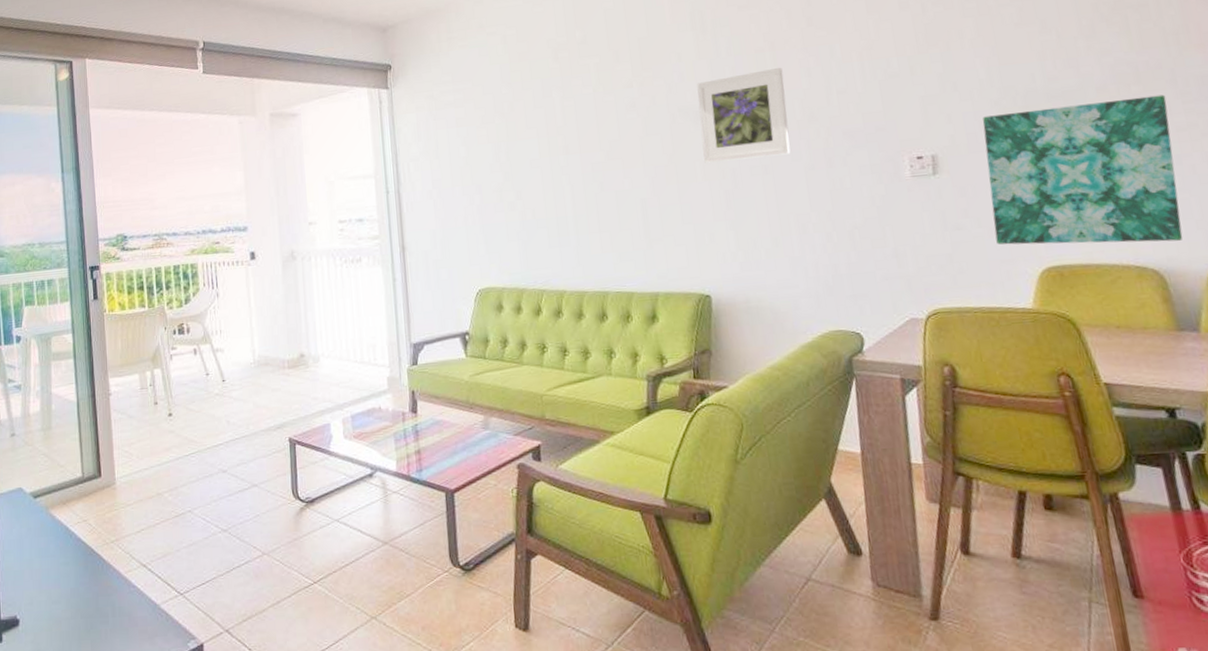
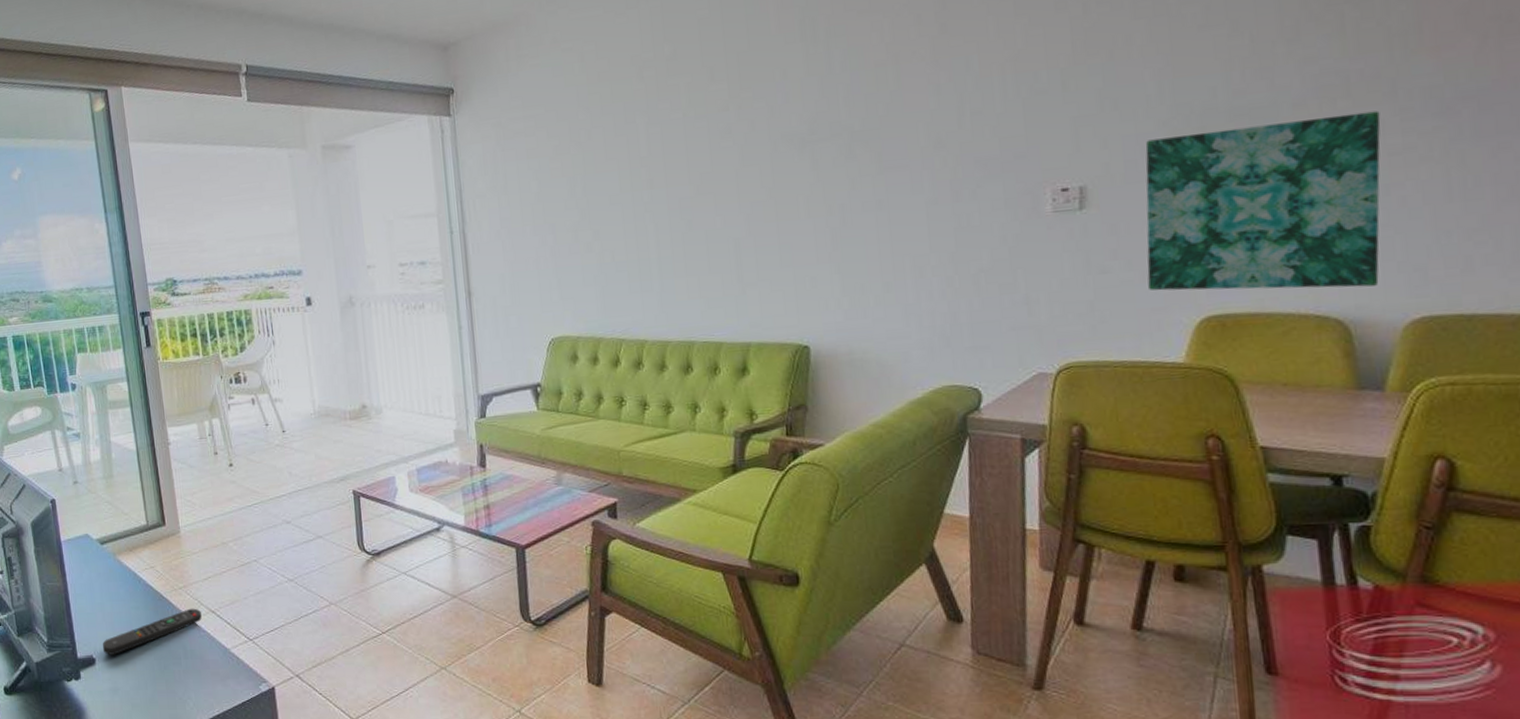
remote control: none [27,562,132,615] -> present [102,608,202,655]
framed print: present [697,67,791,163] -> none [804,84,911,198]

